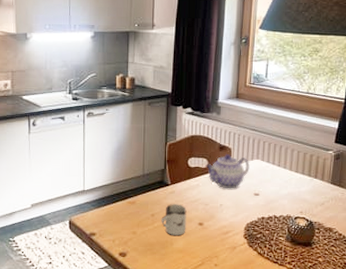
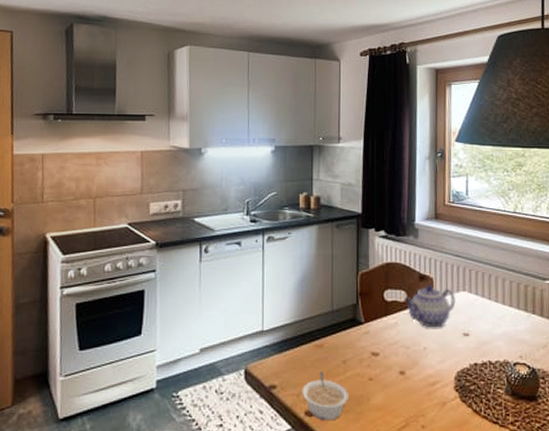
legume: none [117,222,155,260] -> present [302,371,348,421]
cup: present [161,204,187,236] -> none [355,347,385,389]

